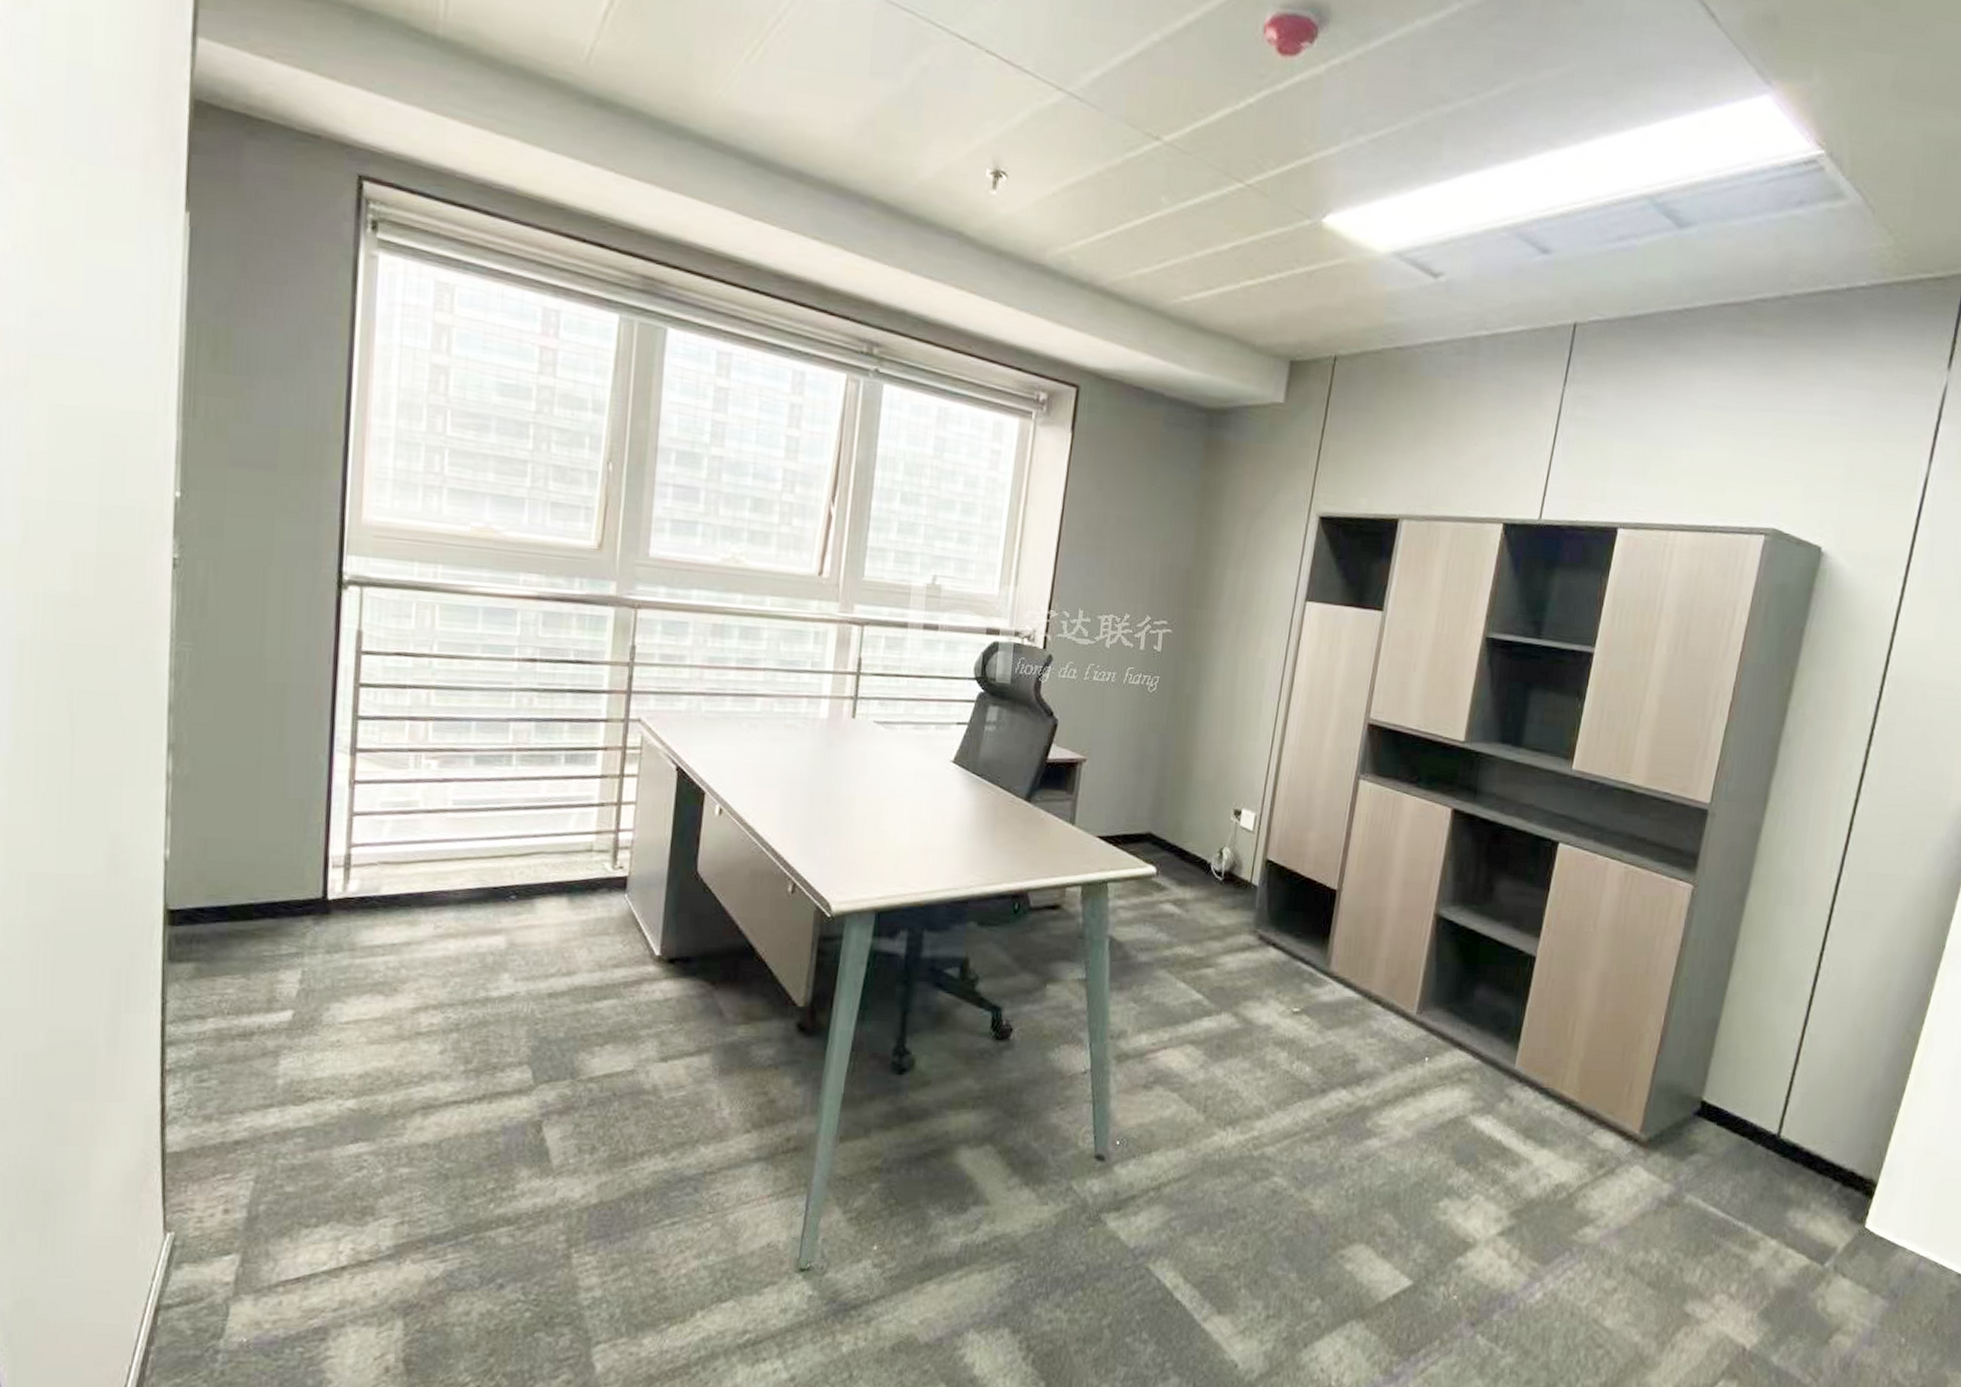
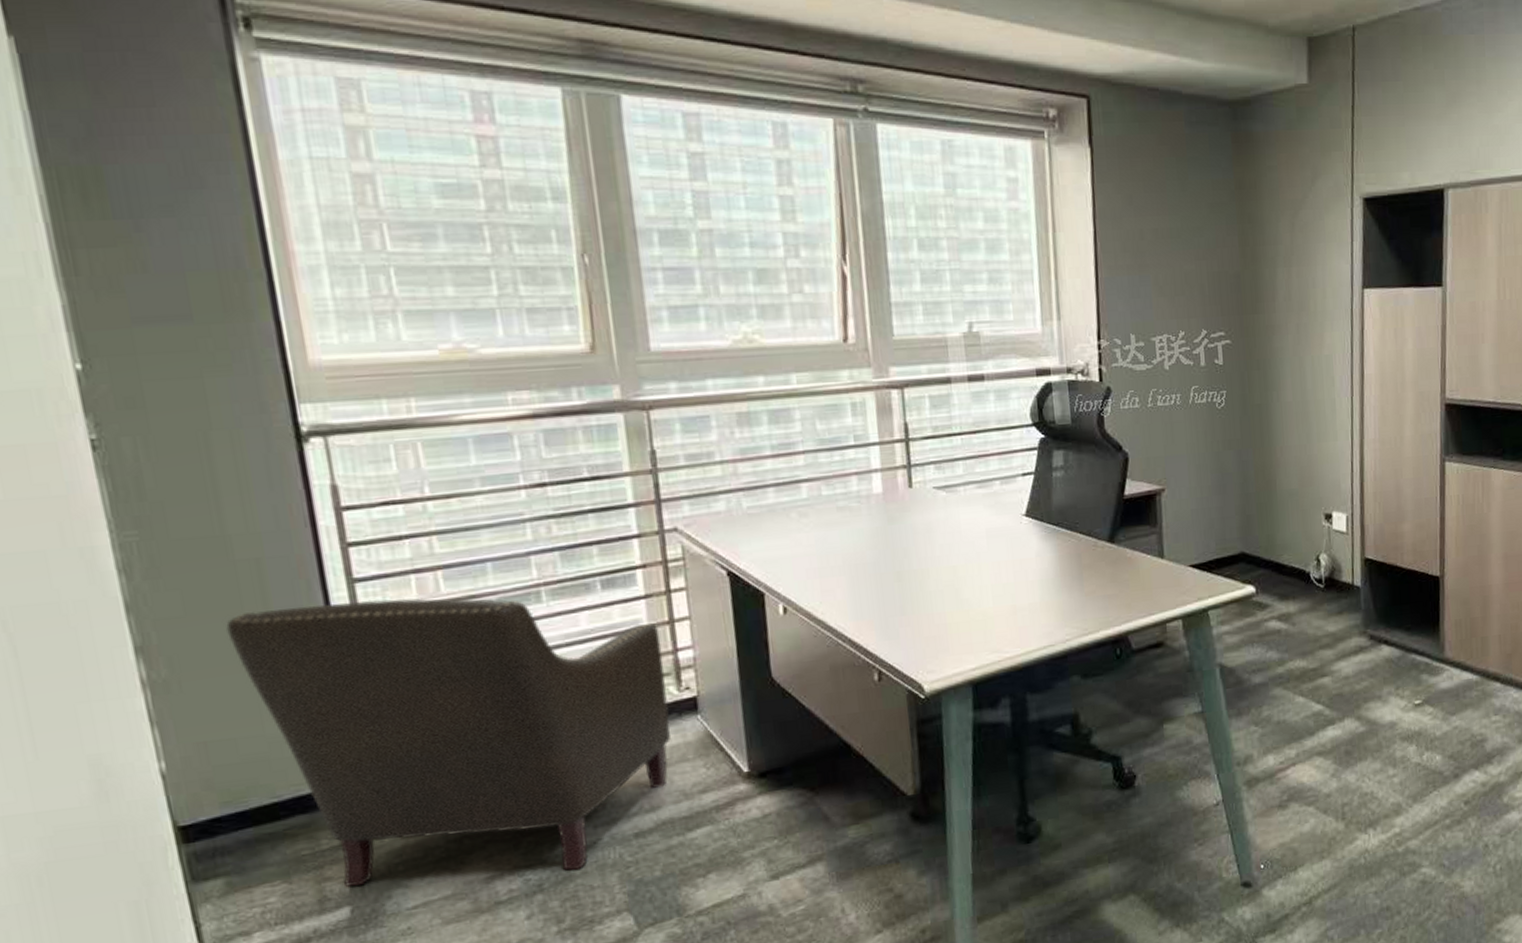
chair: none [245,730,607,1017] -> present [226,598,672,887]

